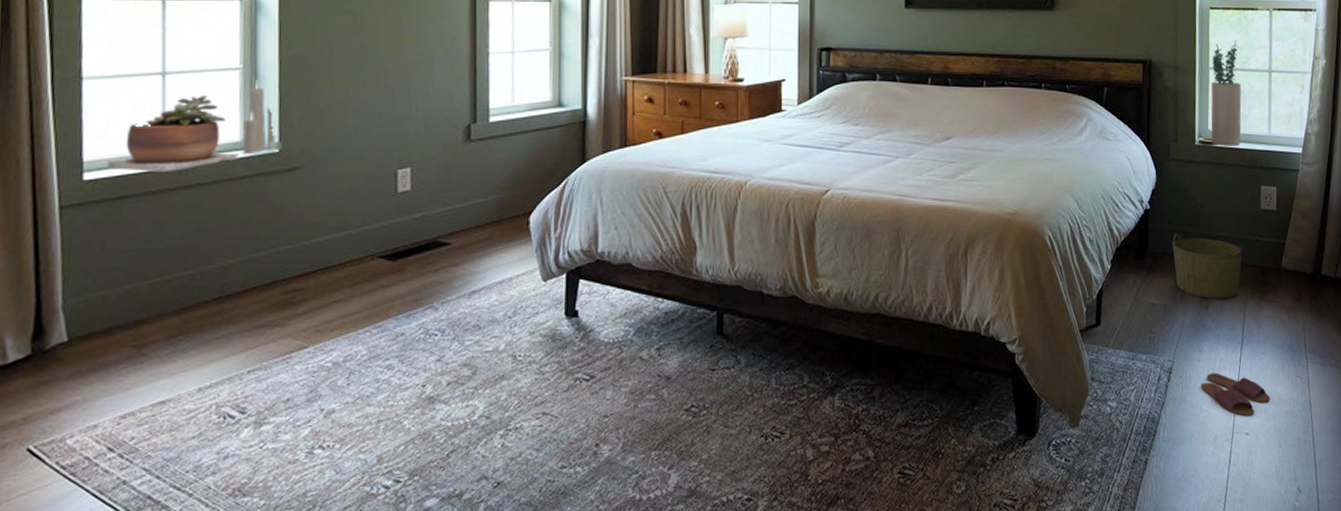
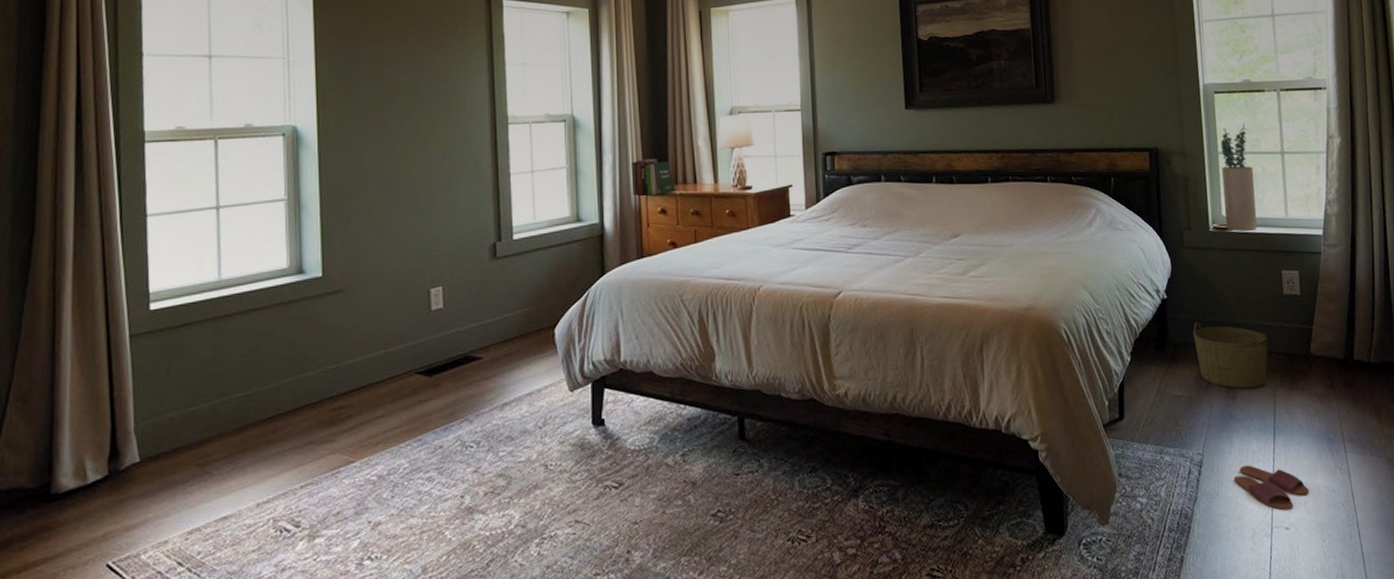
succulent plant: present [107,95,240,173] -> none [171,226,288,301]
candle: present [242,79,283,155] -> none [289,209,325,281]
books: none [618,45,665,84] -> present [631,158,676,196]

